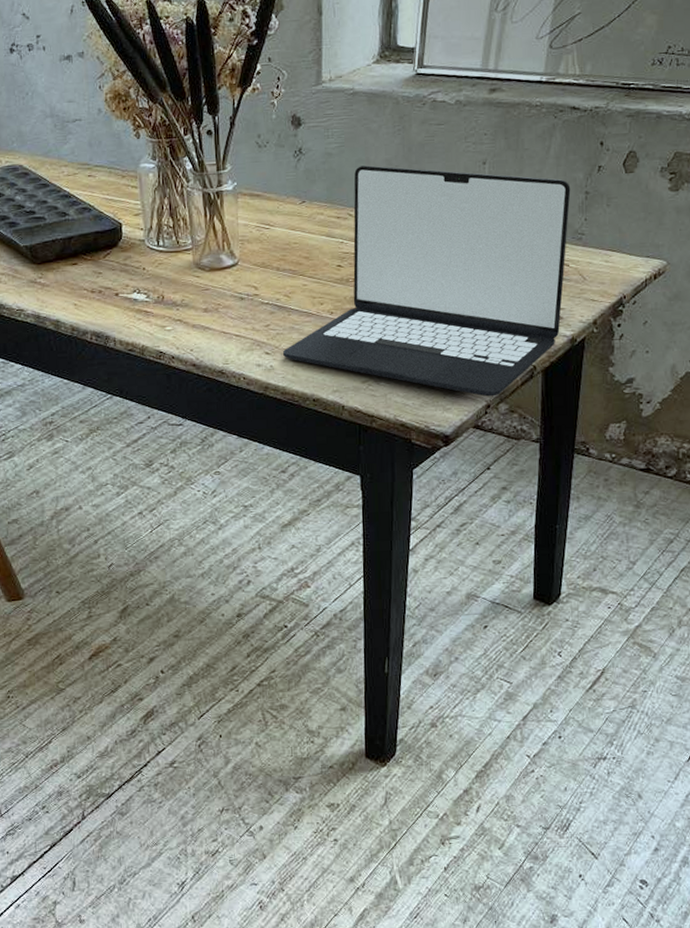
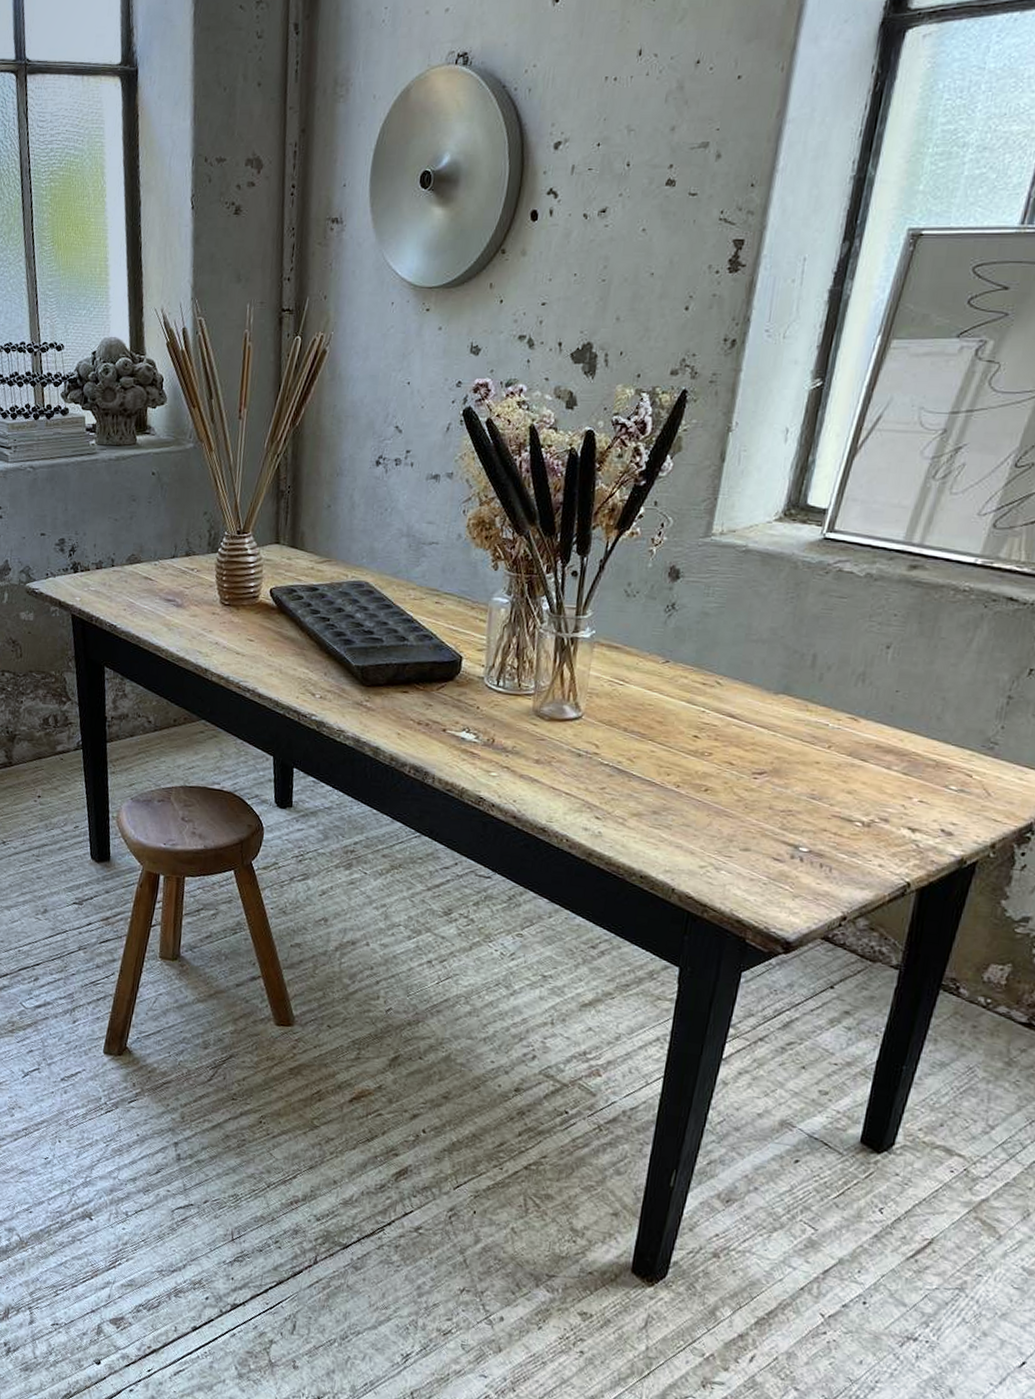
laptop: present [283,165,571,397] -> none [615,631,991,909]

